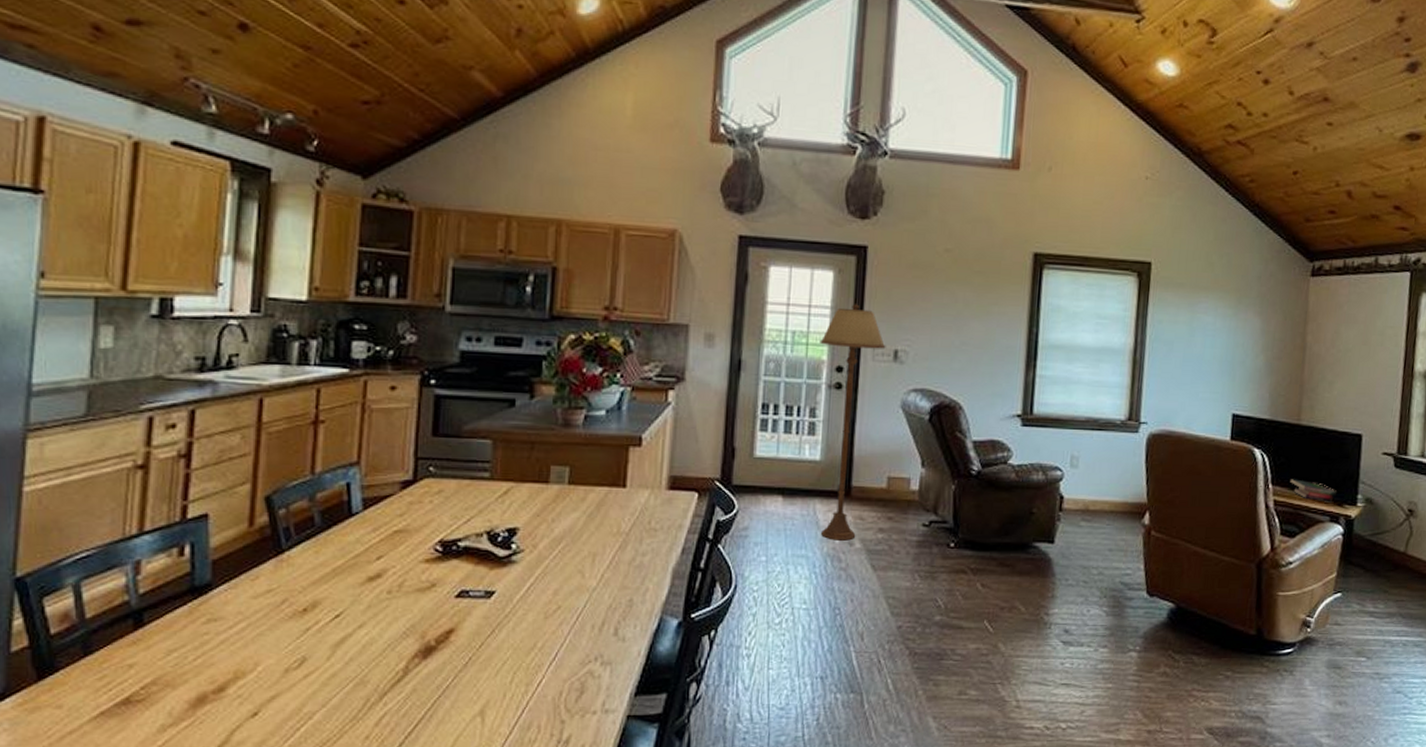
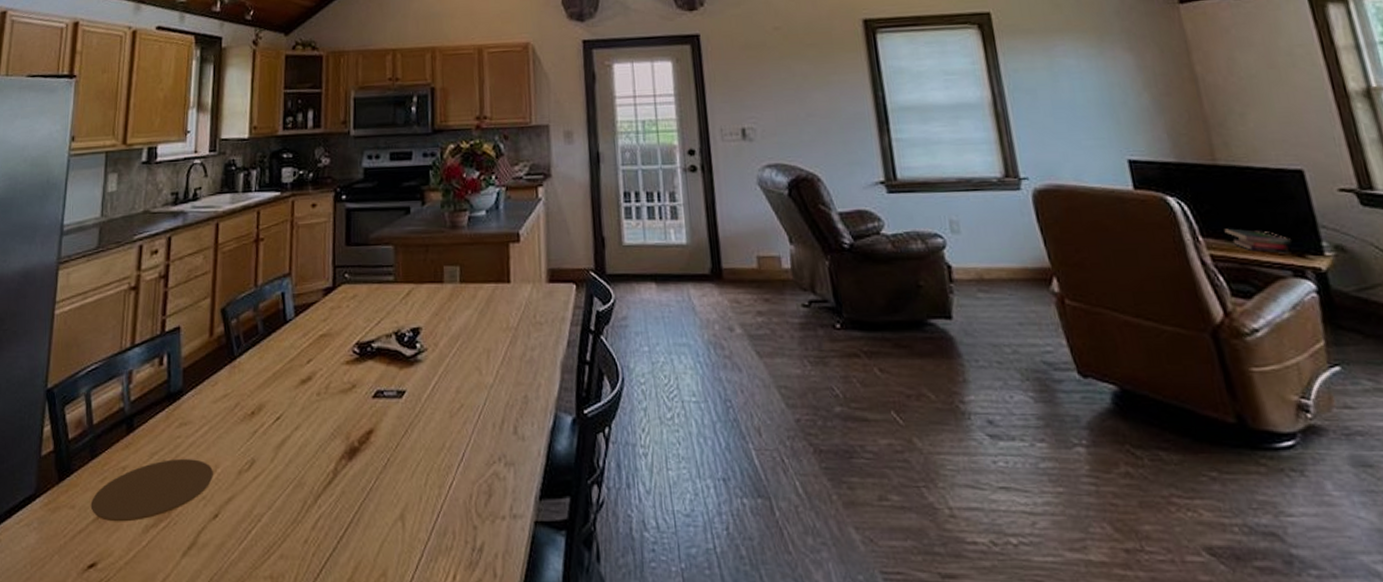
plate: none [84,657,252,722] -> present [90,459,213,522]
floor lamp: present [820,304,886,541] -> none [669,89,735,327]

